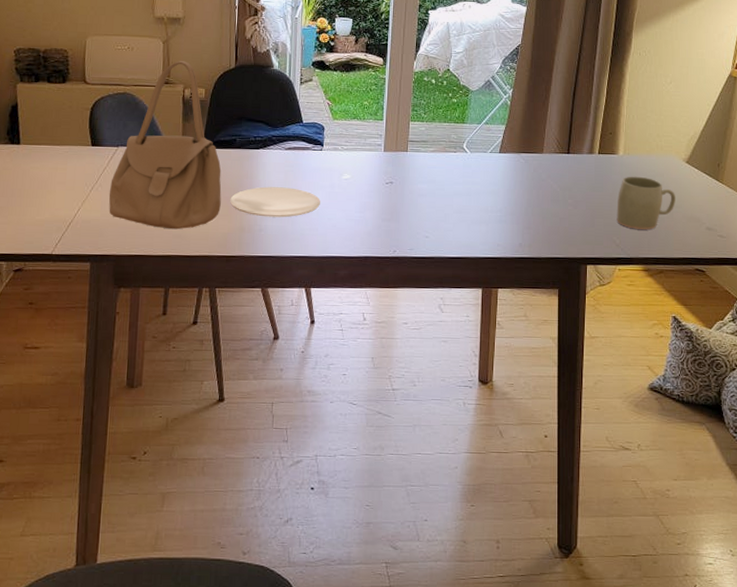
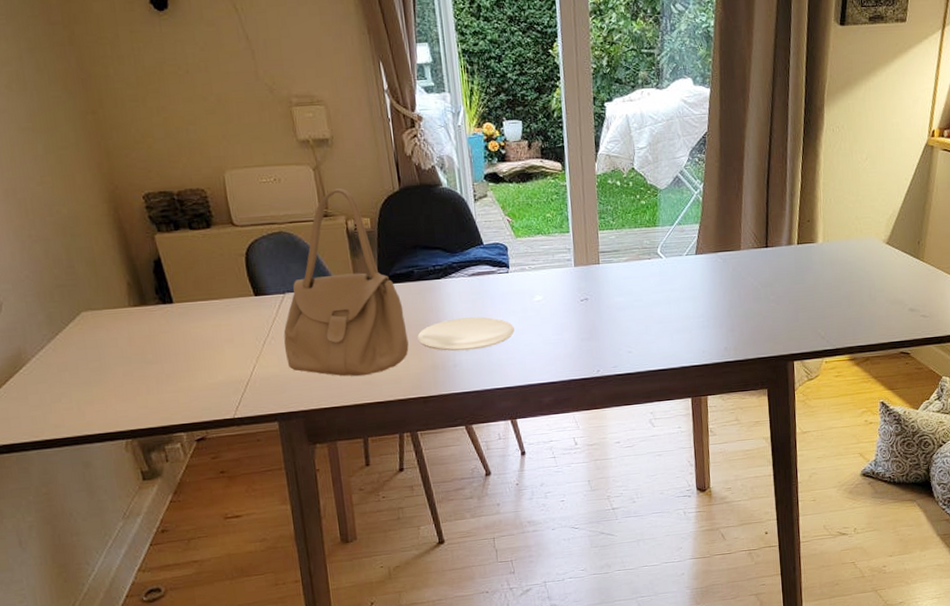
mug: present [616,176,676,230] -> none [819,263,878,319]

